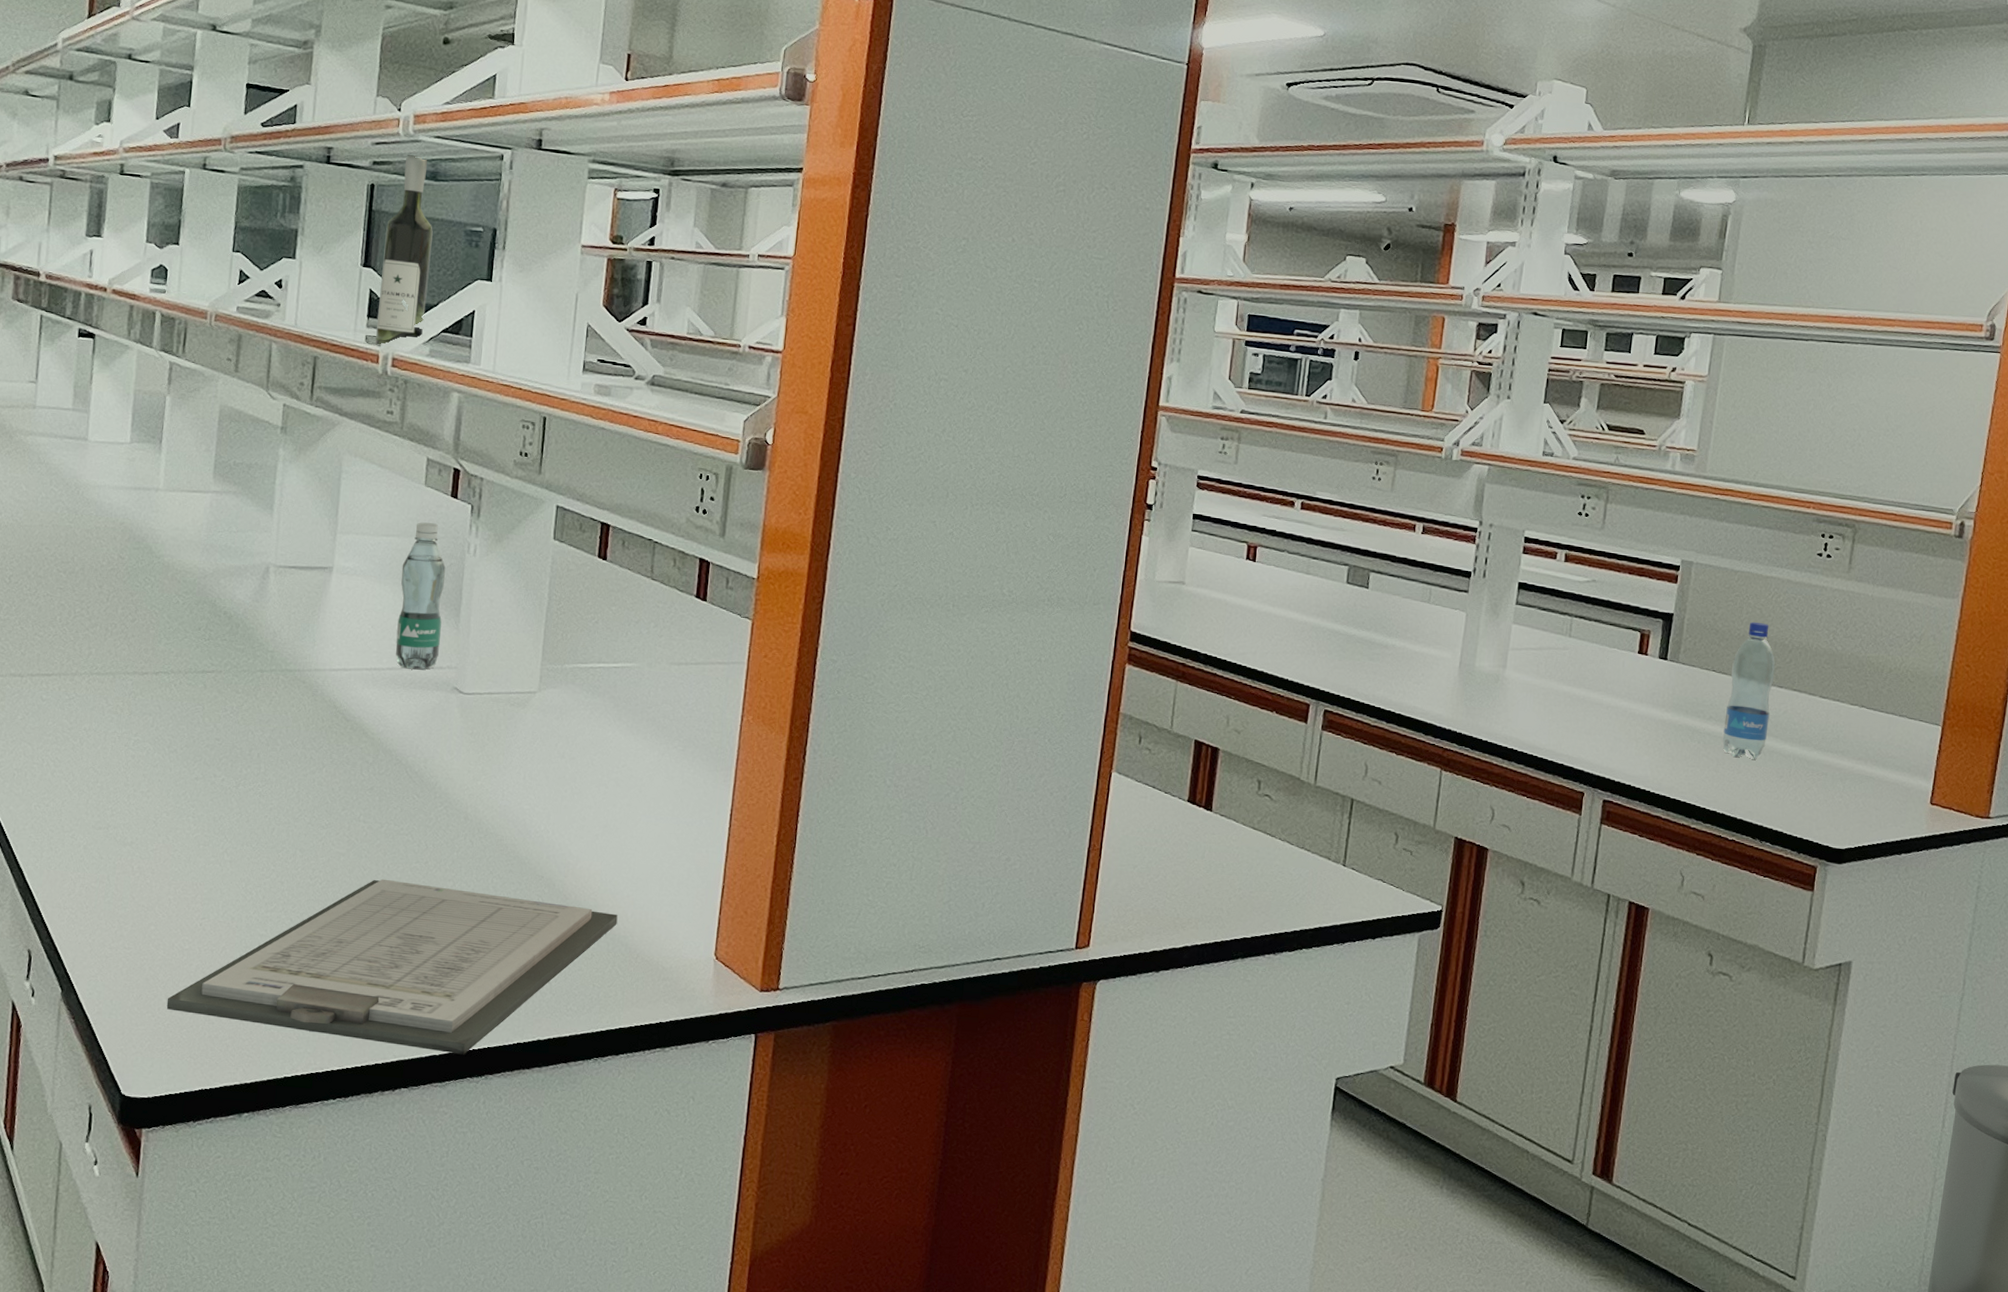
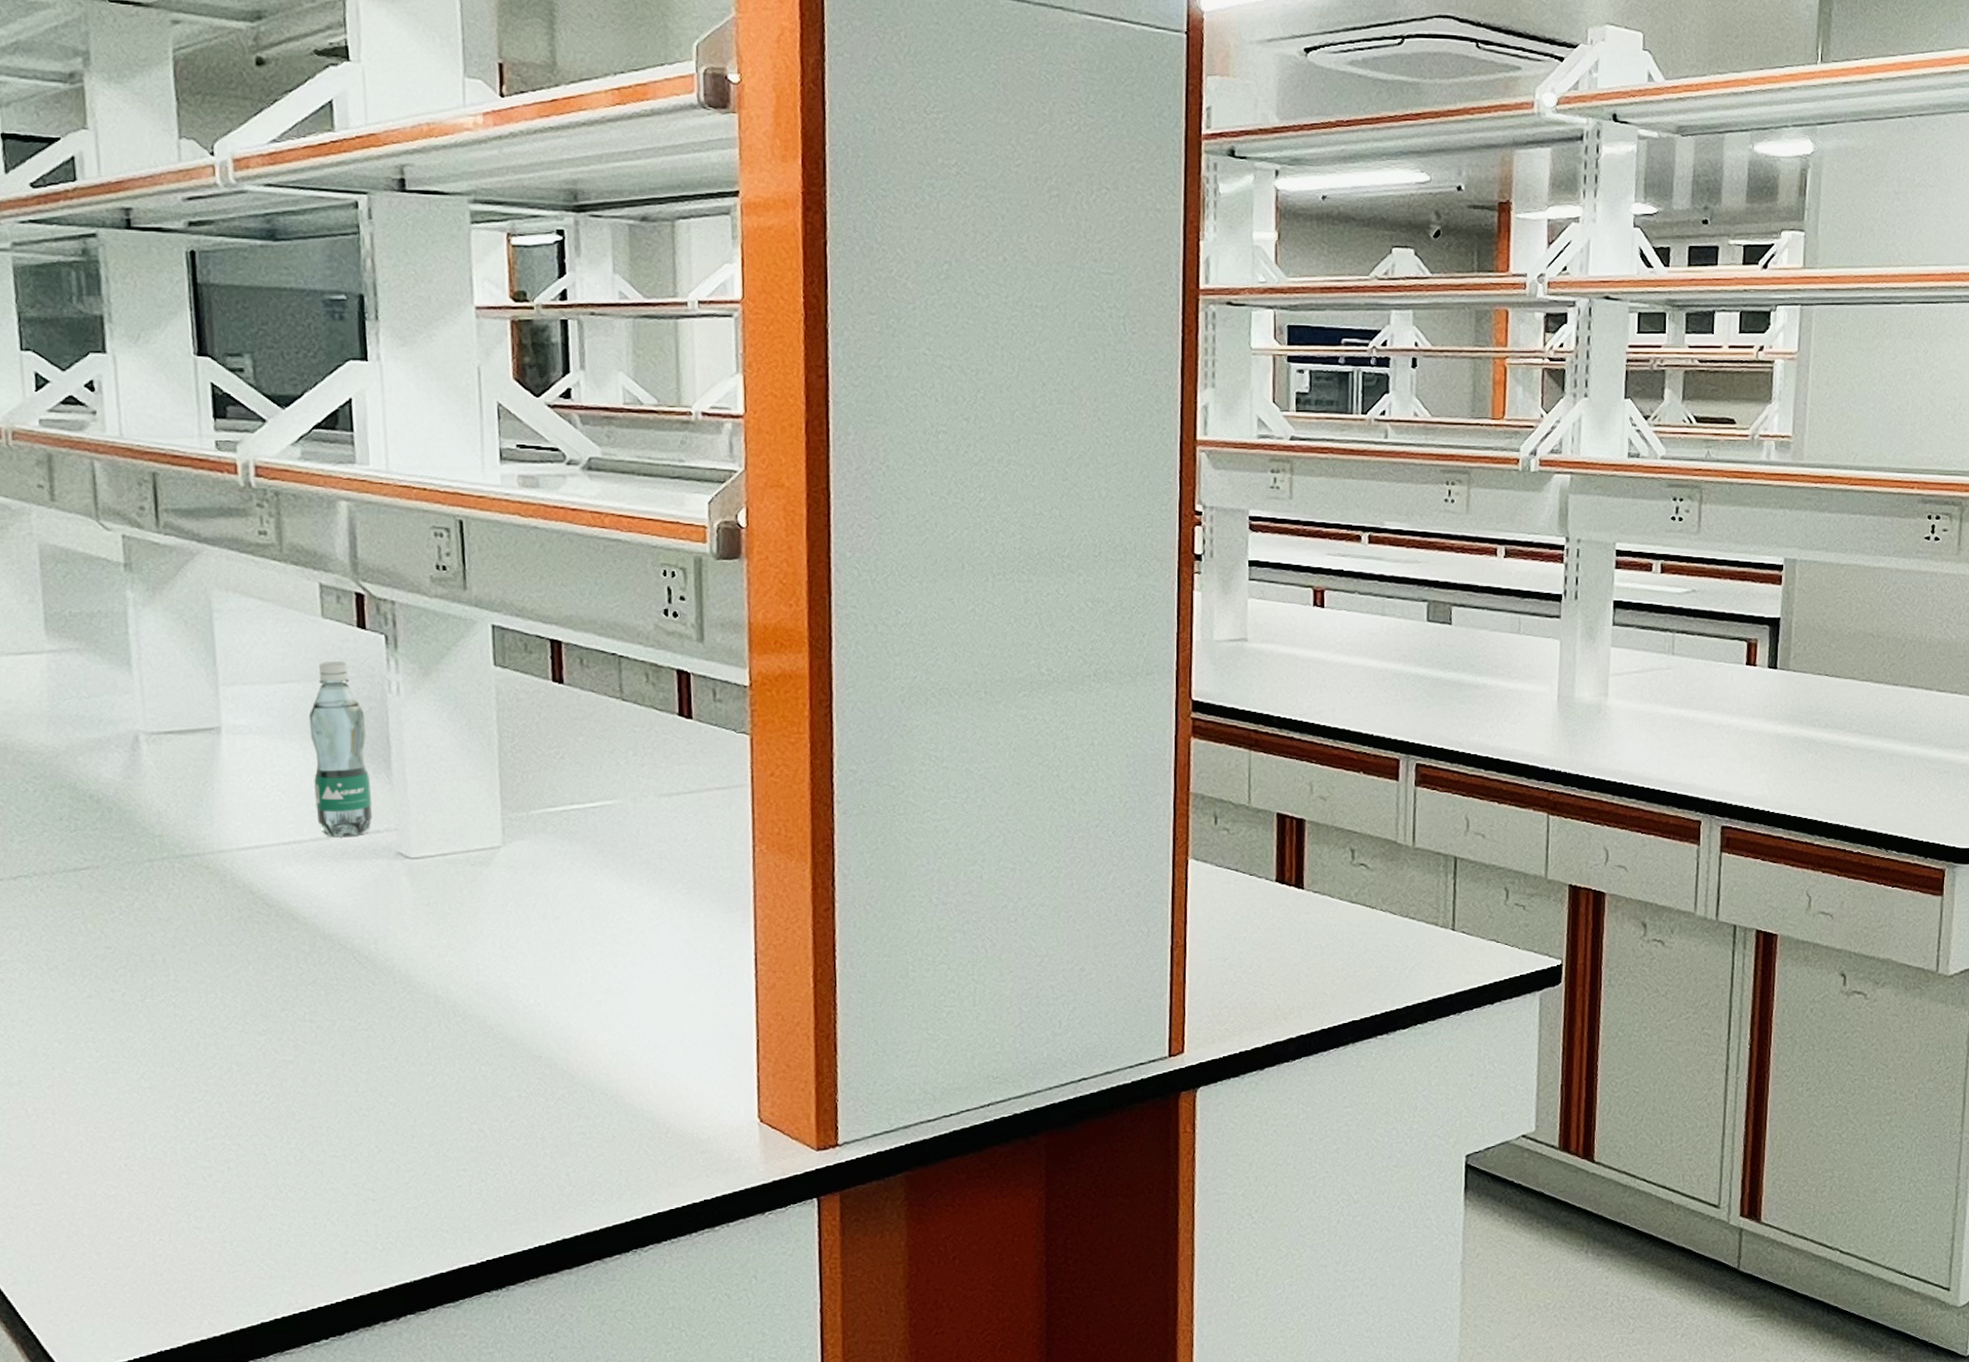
clipboard: present [166,879,618,1055] -> none [98,1083,638,1269]
bottle: present [375,155,433,346] -> none [219,210,289,453]
bottle: present [1722,622,1776,760] -> none [1841,617,1890,766]

